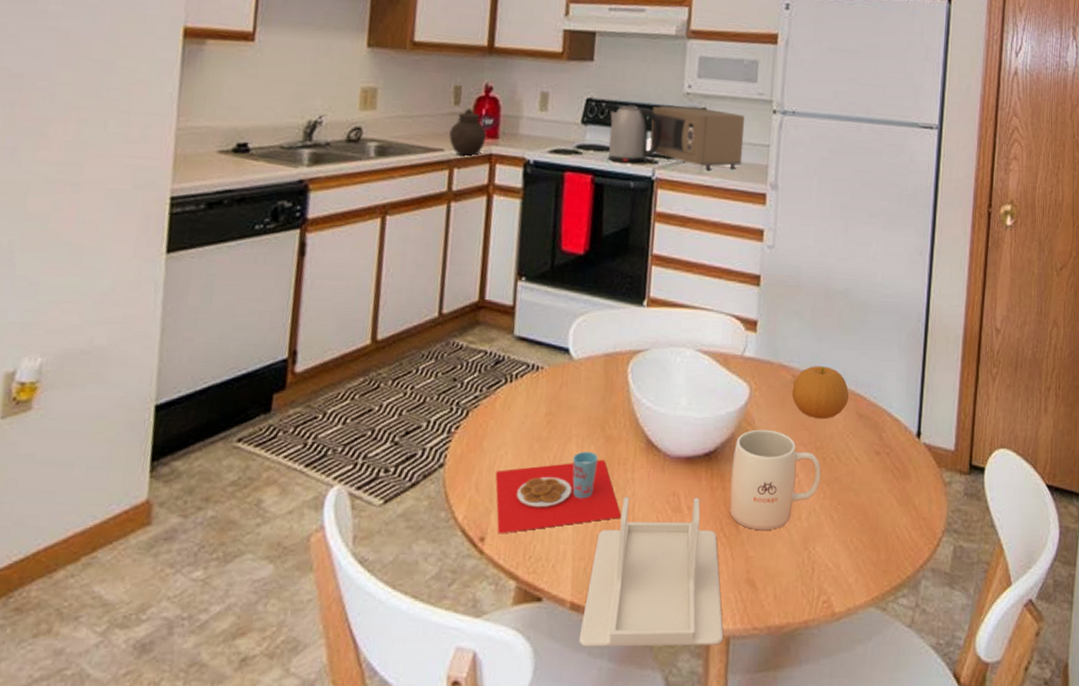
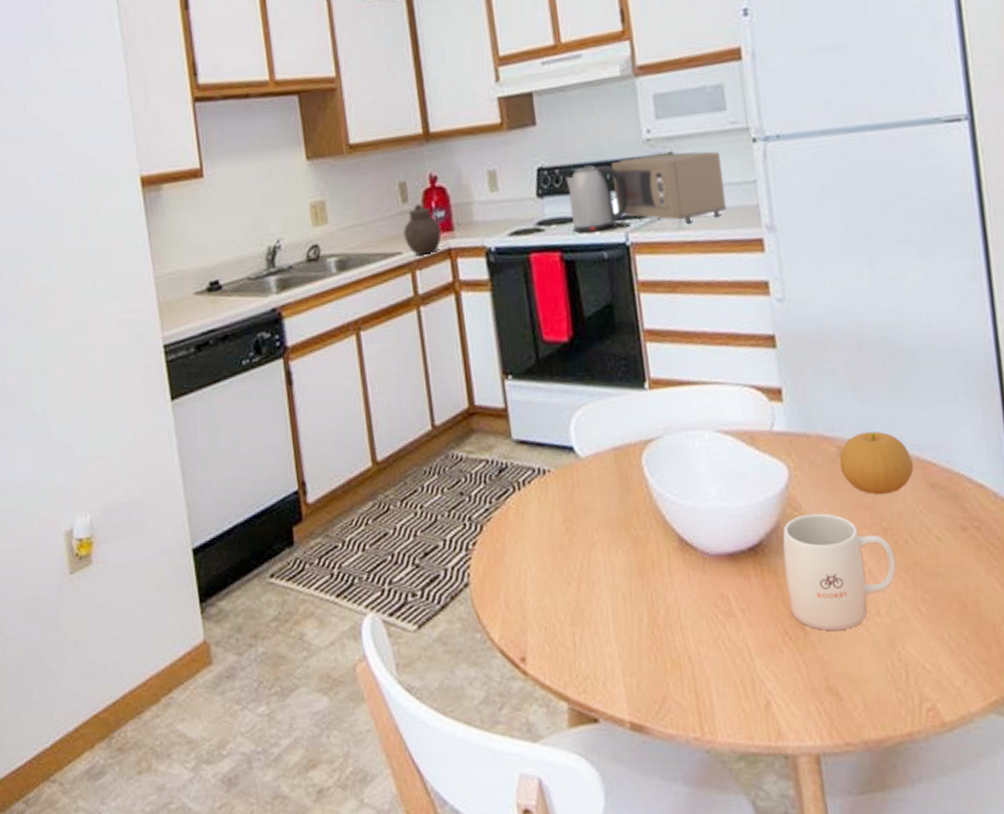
place setting: present [495,451,622,534] -> none [523,556,668,653]
napkin holder: present [578,496,724,647] -> none [644,598,812,771]

